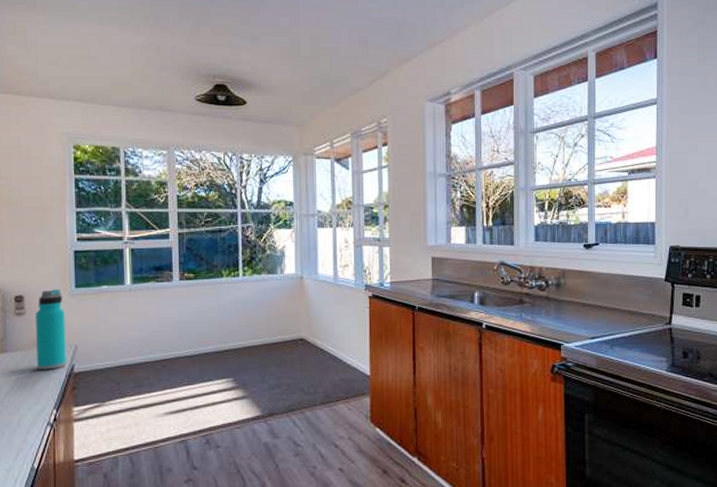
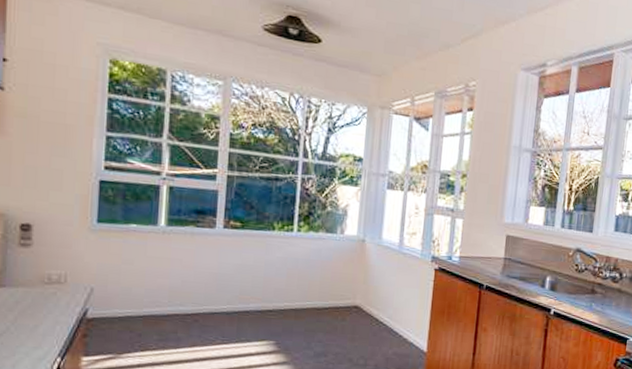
water bottle: present [35,289,67,370] -> none [42,221,82,312]

